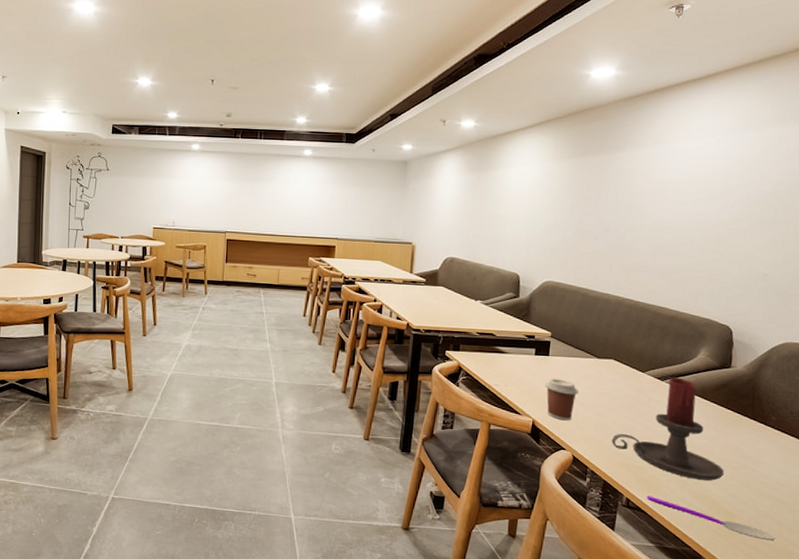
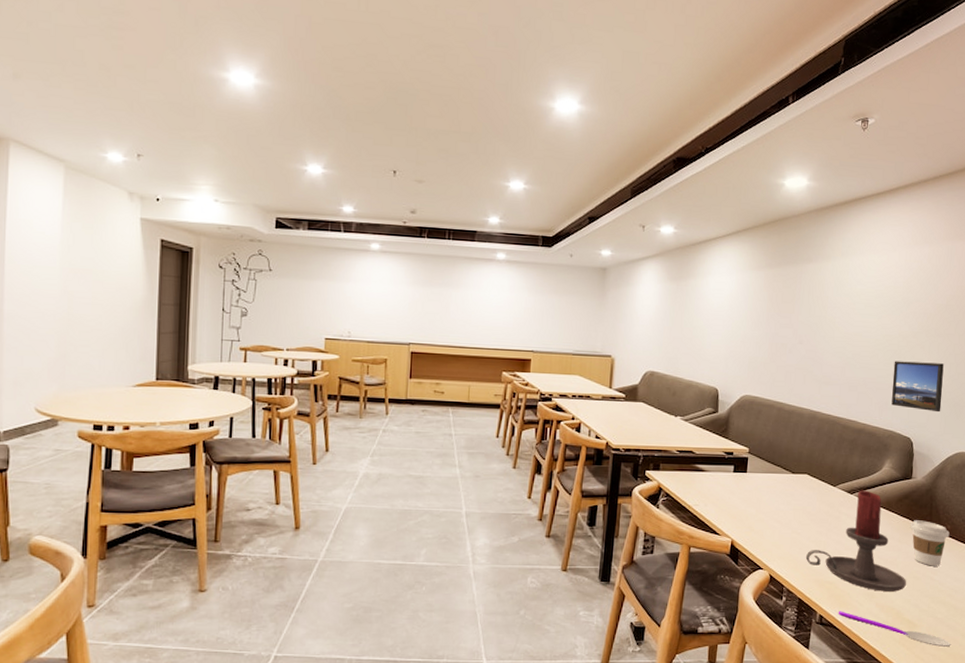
coffee cup: present [545,378,578,421] -> none [743,496,775,539]
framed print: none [708,248,769,301] -> present [891,361,944,413]
coffee cup: none [728,410,775,458] -> present [910,520,950,566]

